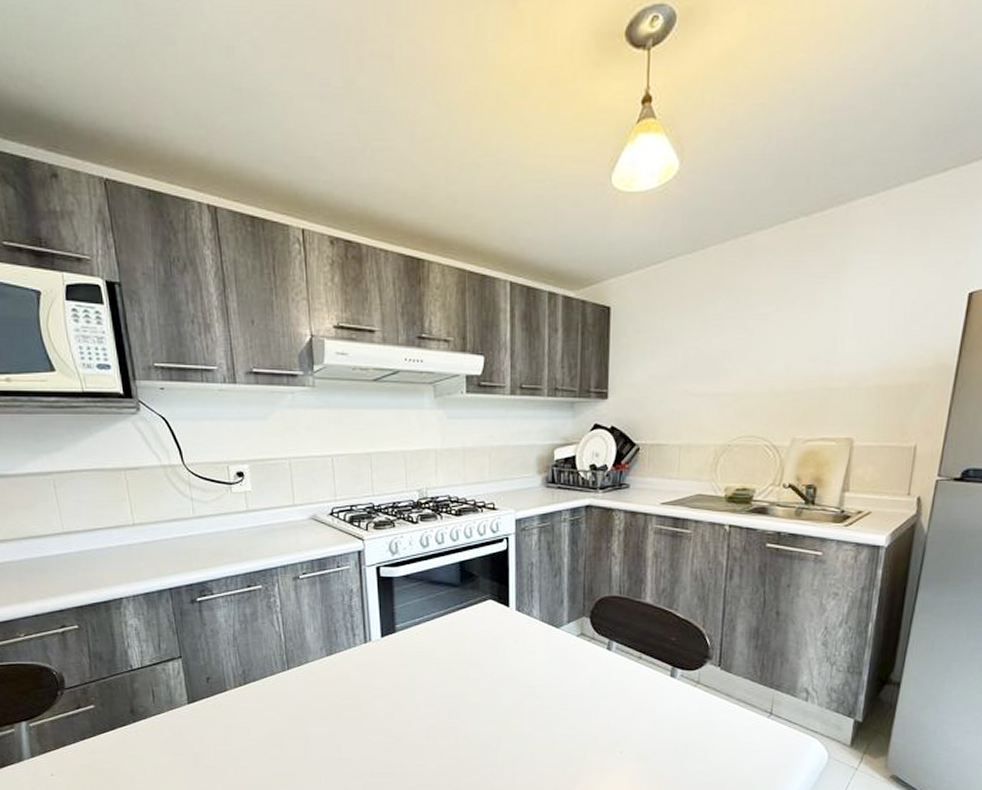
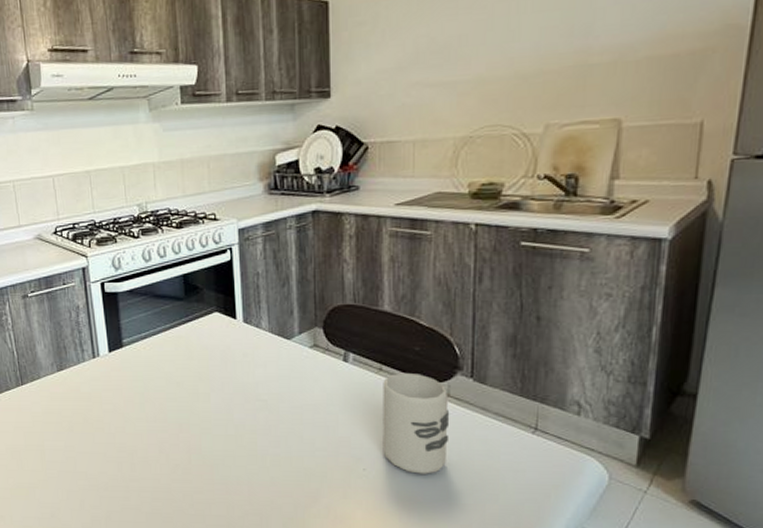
cup: none [638,661,699,756] -> present [383,372,450,474]

